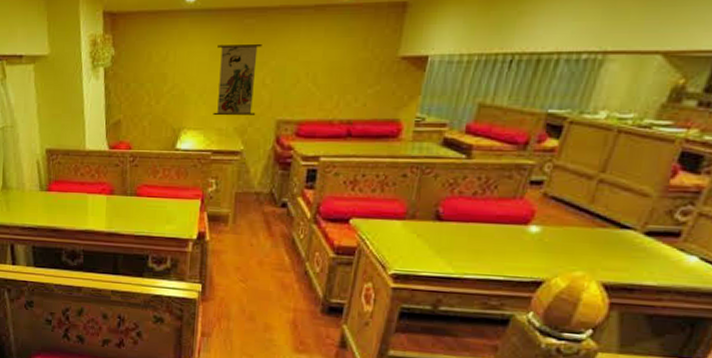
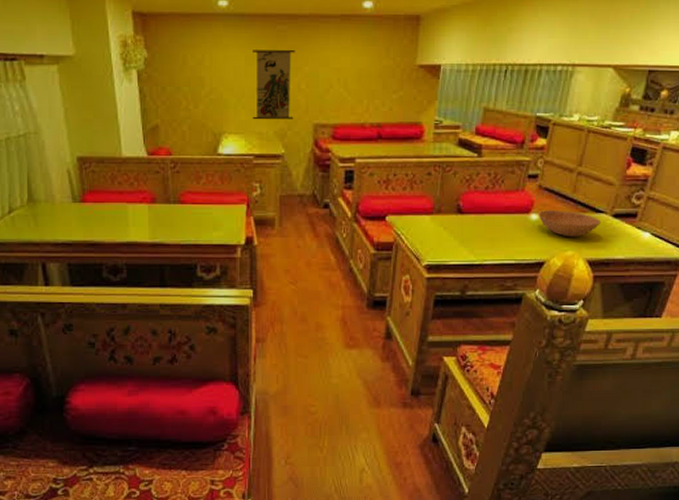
bowl: none [539,222,626,256] -> present [538,210,600,237]

